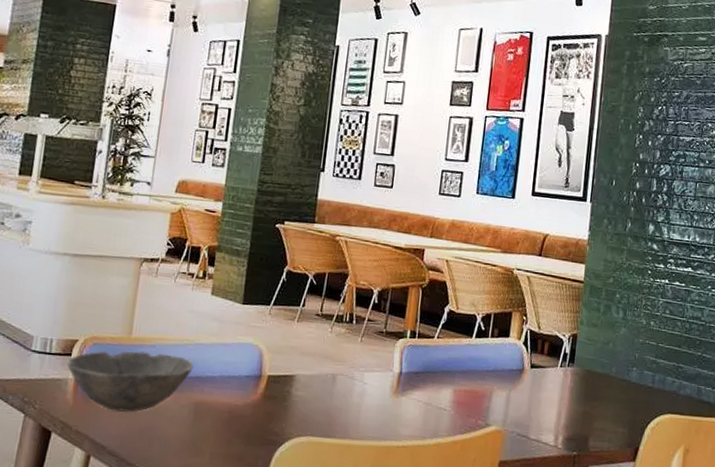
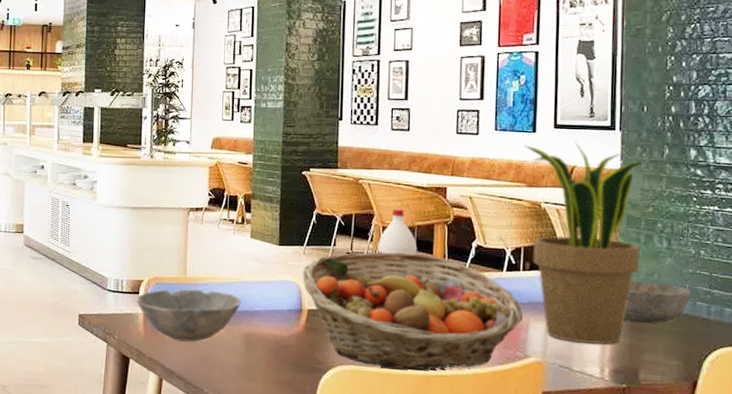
fruit basket: none [265,314,488,441] -> present [302,252,523,370]
bottle: none [348,269,390,318] -> present [378,209,418,255]
potted plant: none [501,210,609,413] -> present [524,142,644,345]
bowl: none [579,349,639,392] -> present [623,280,690,324]

